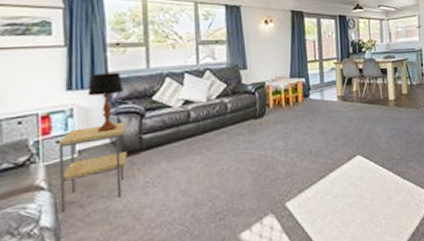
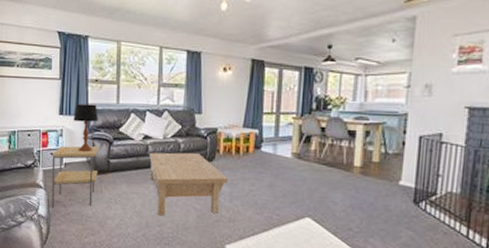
coffee table: none [192,110,281,188] -> present [149,152,228,215]

